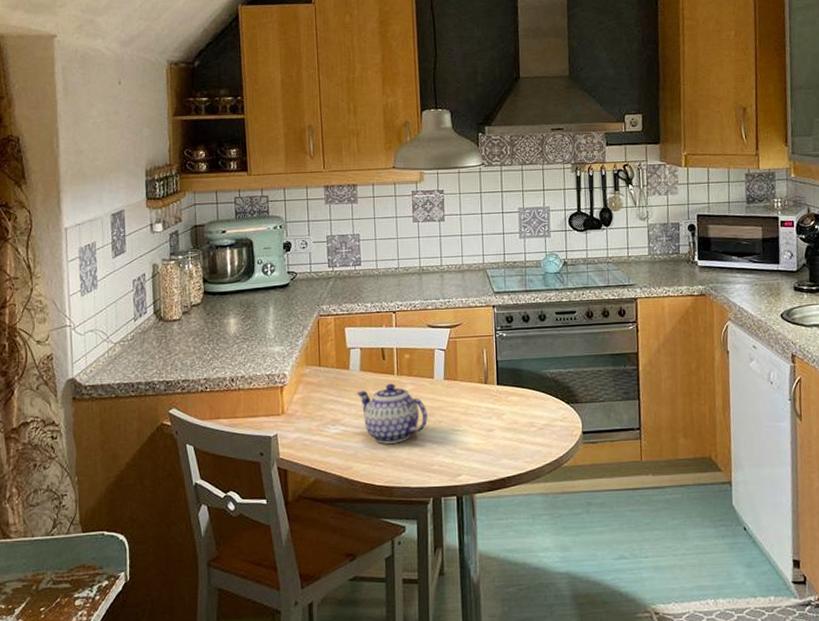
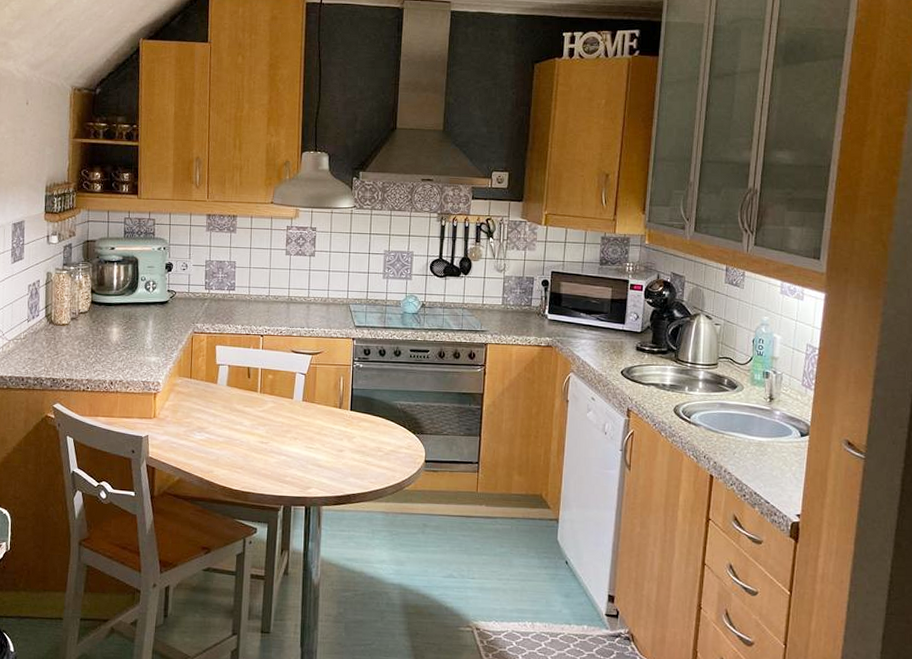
teapot: present [357,383,428,444] -> none [222,399,285,454]

